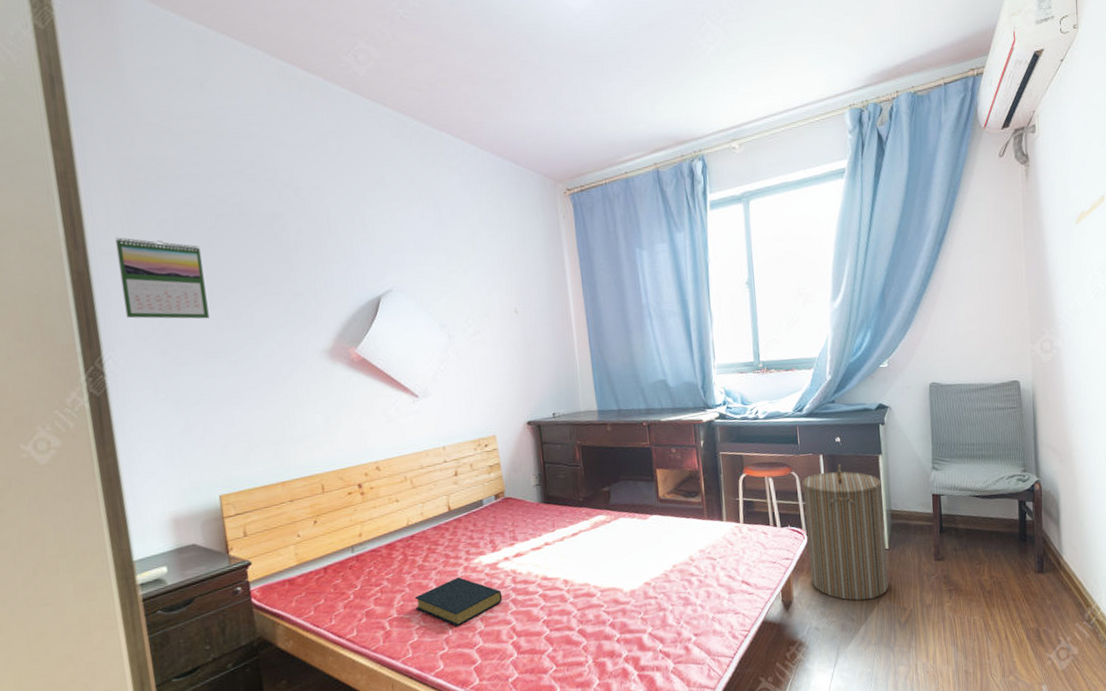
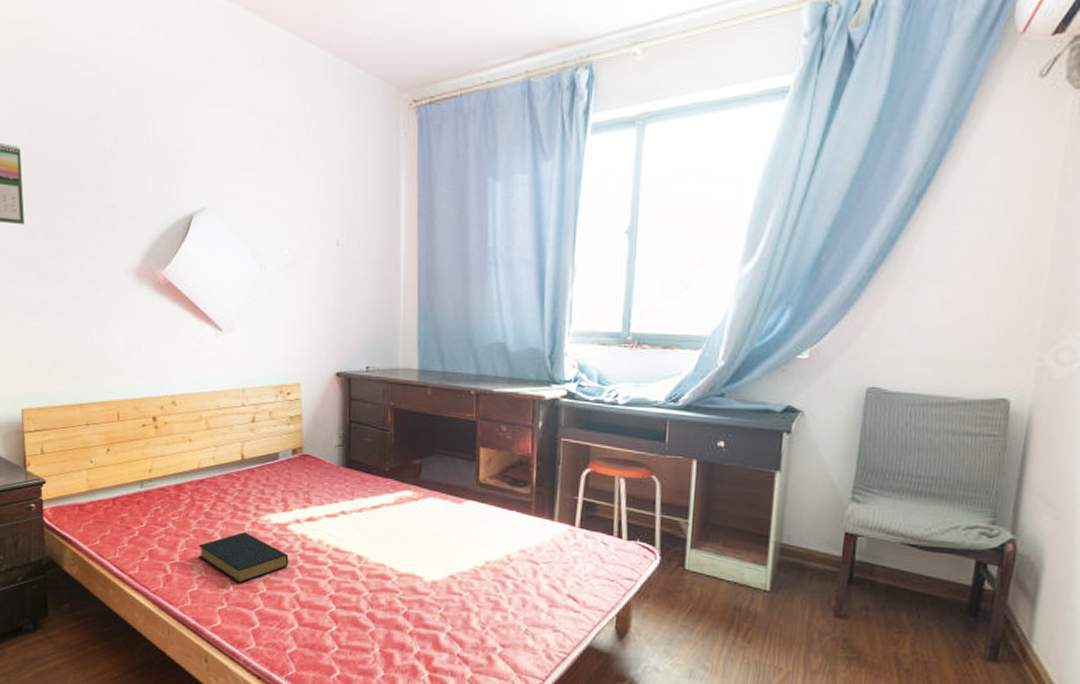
laundry hamper: present [802,463,889,601] -> none [656,474,773,649]

